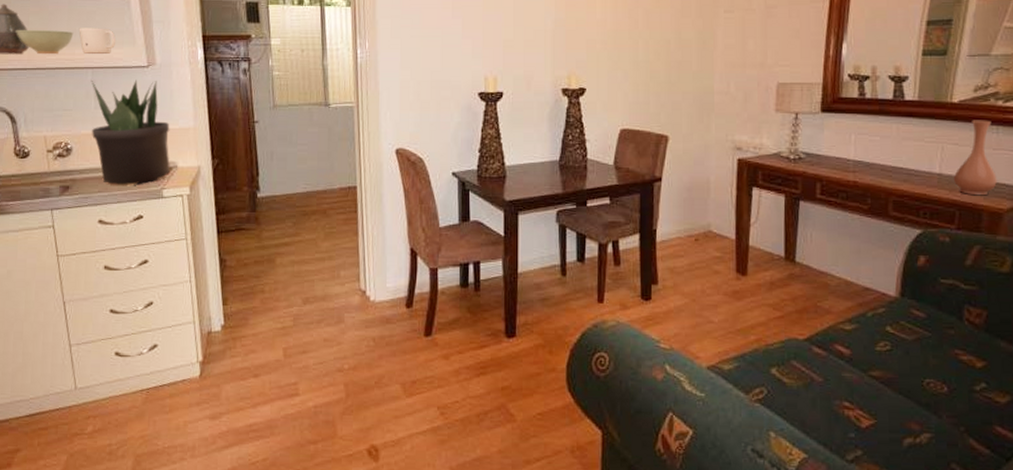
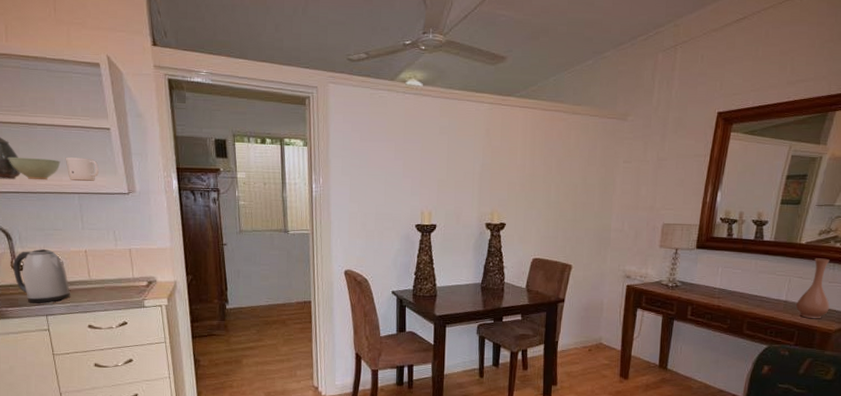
kettle: none [16,133,80,195] -> present [13,249,71,303]
planter: present [91,79,170,185] -> none [77,203,150,296]

